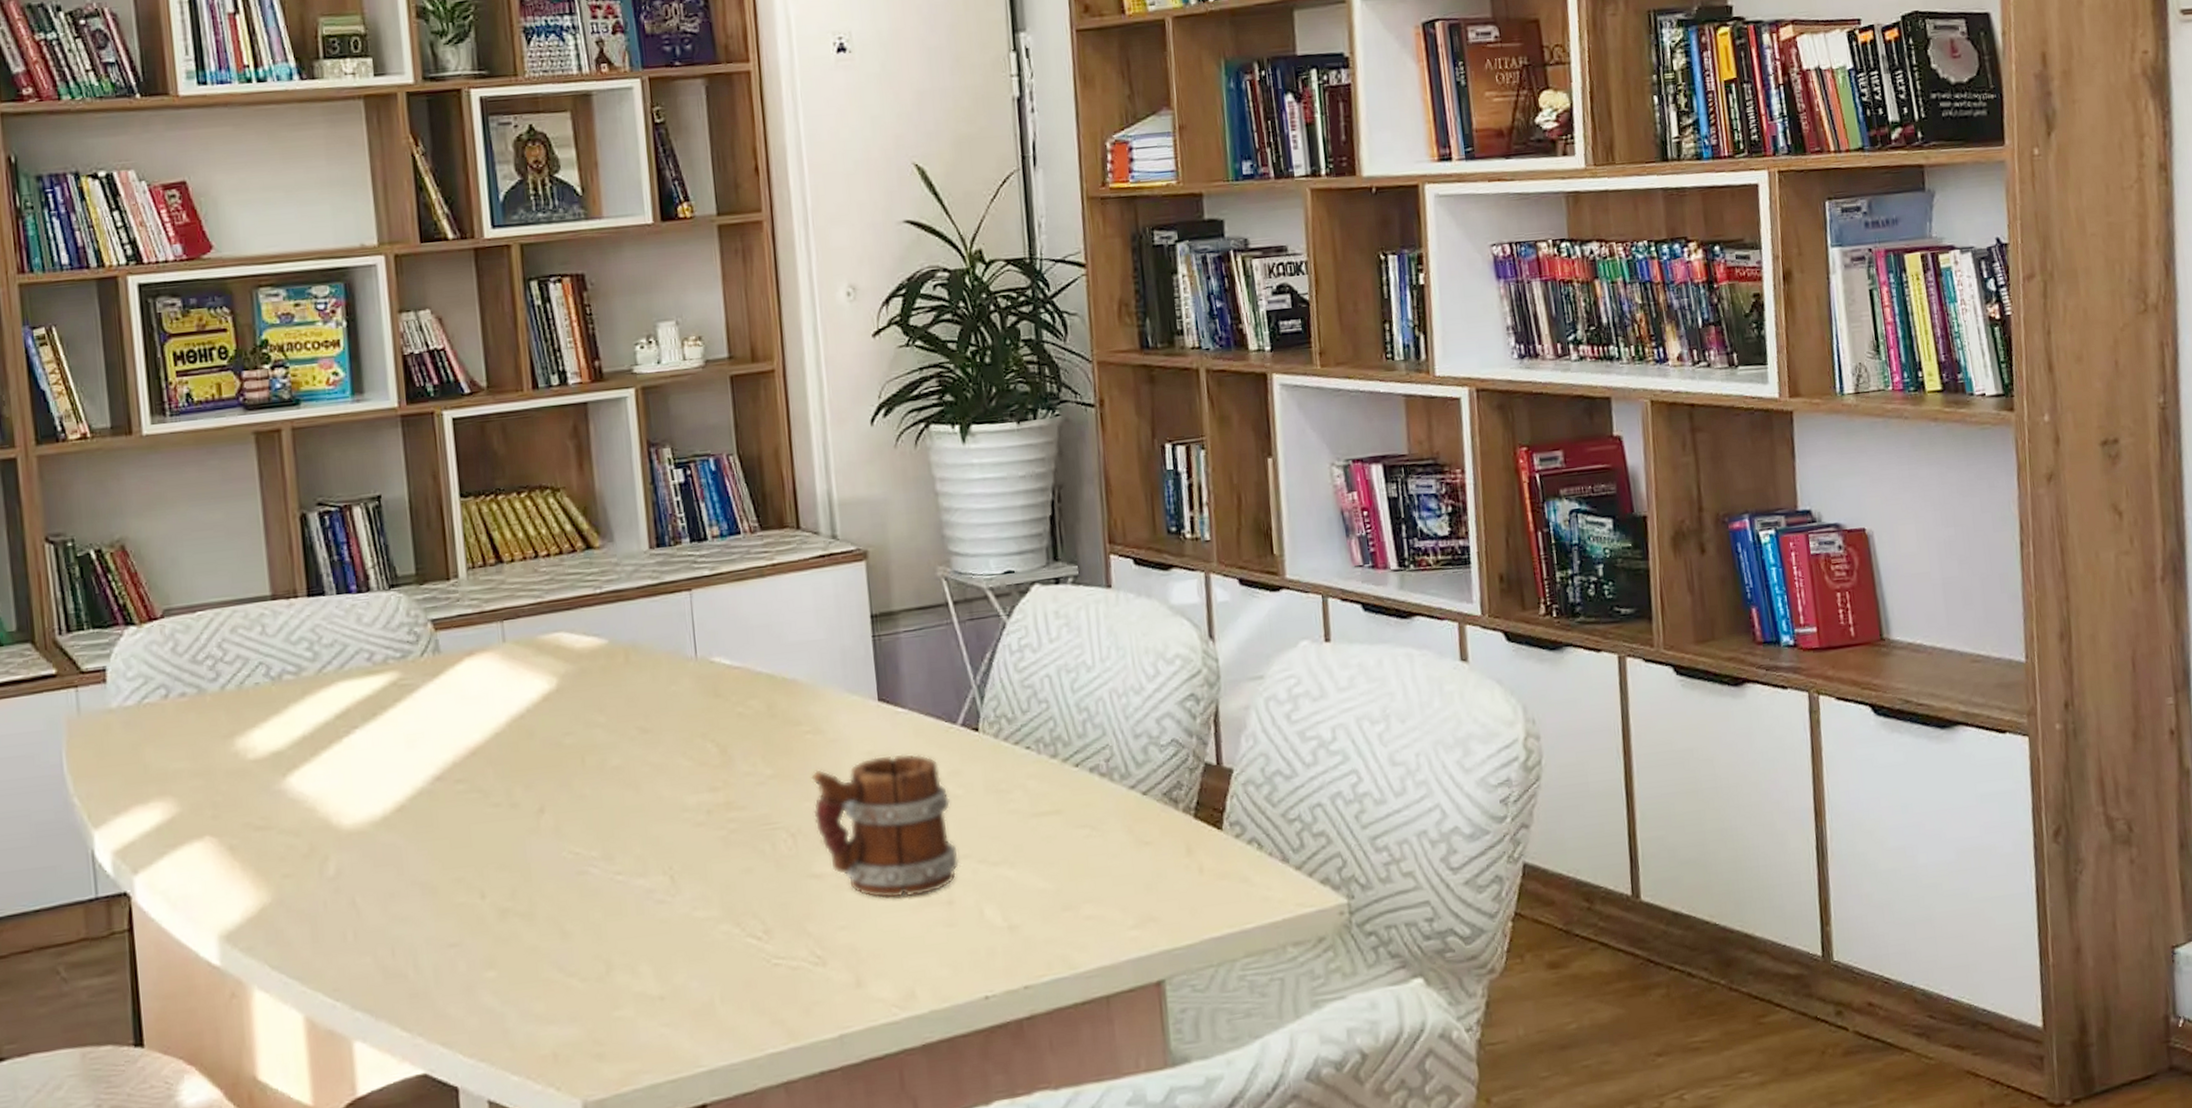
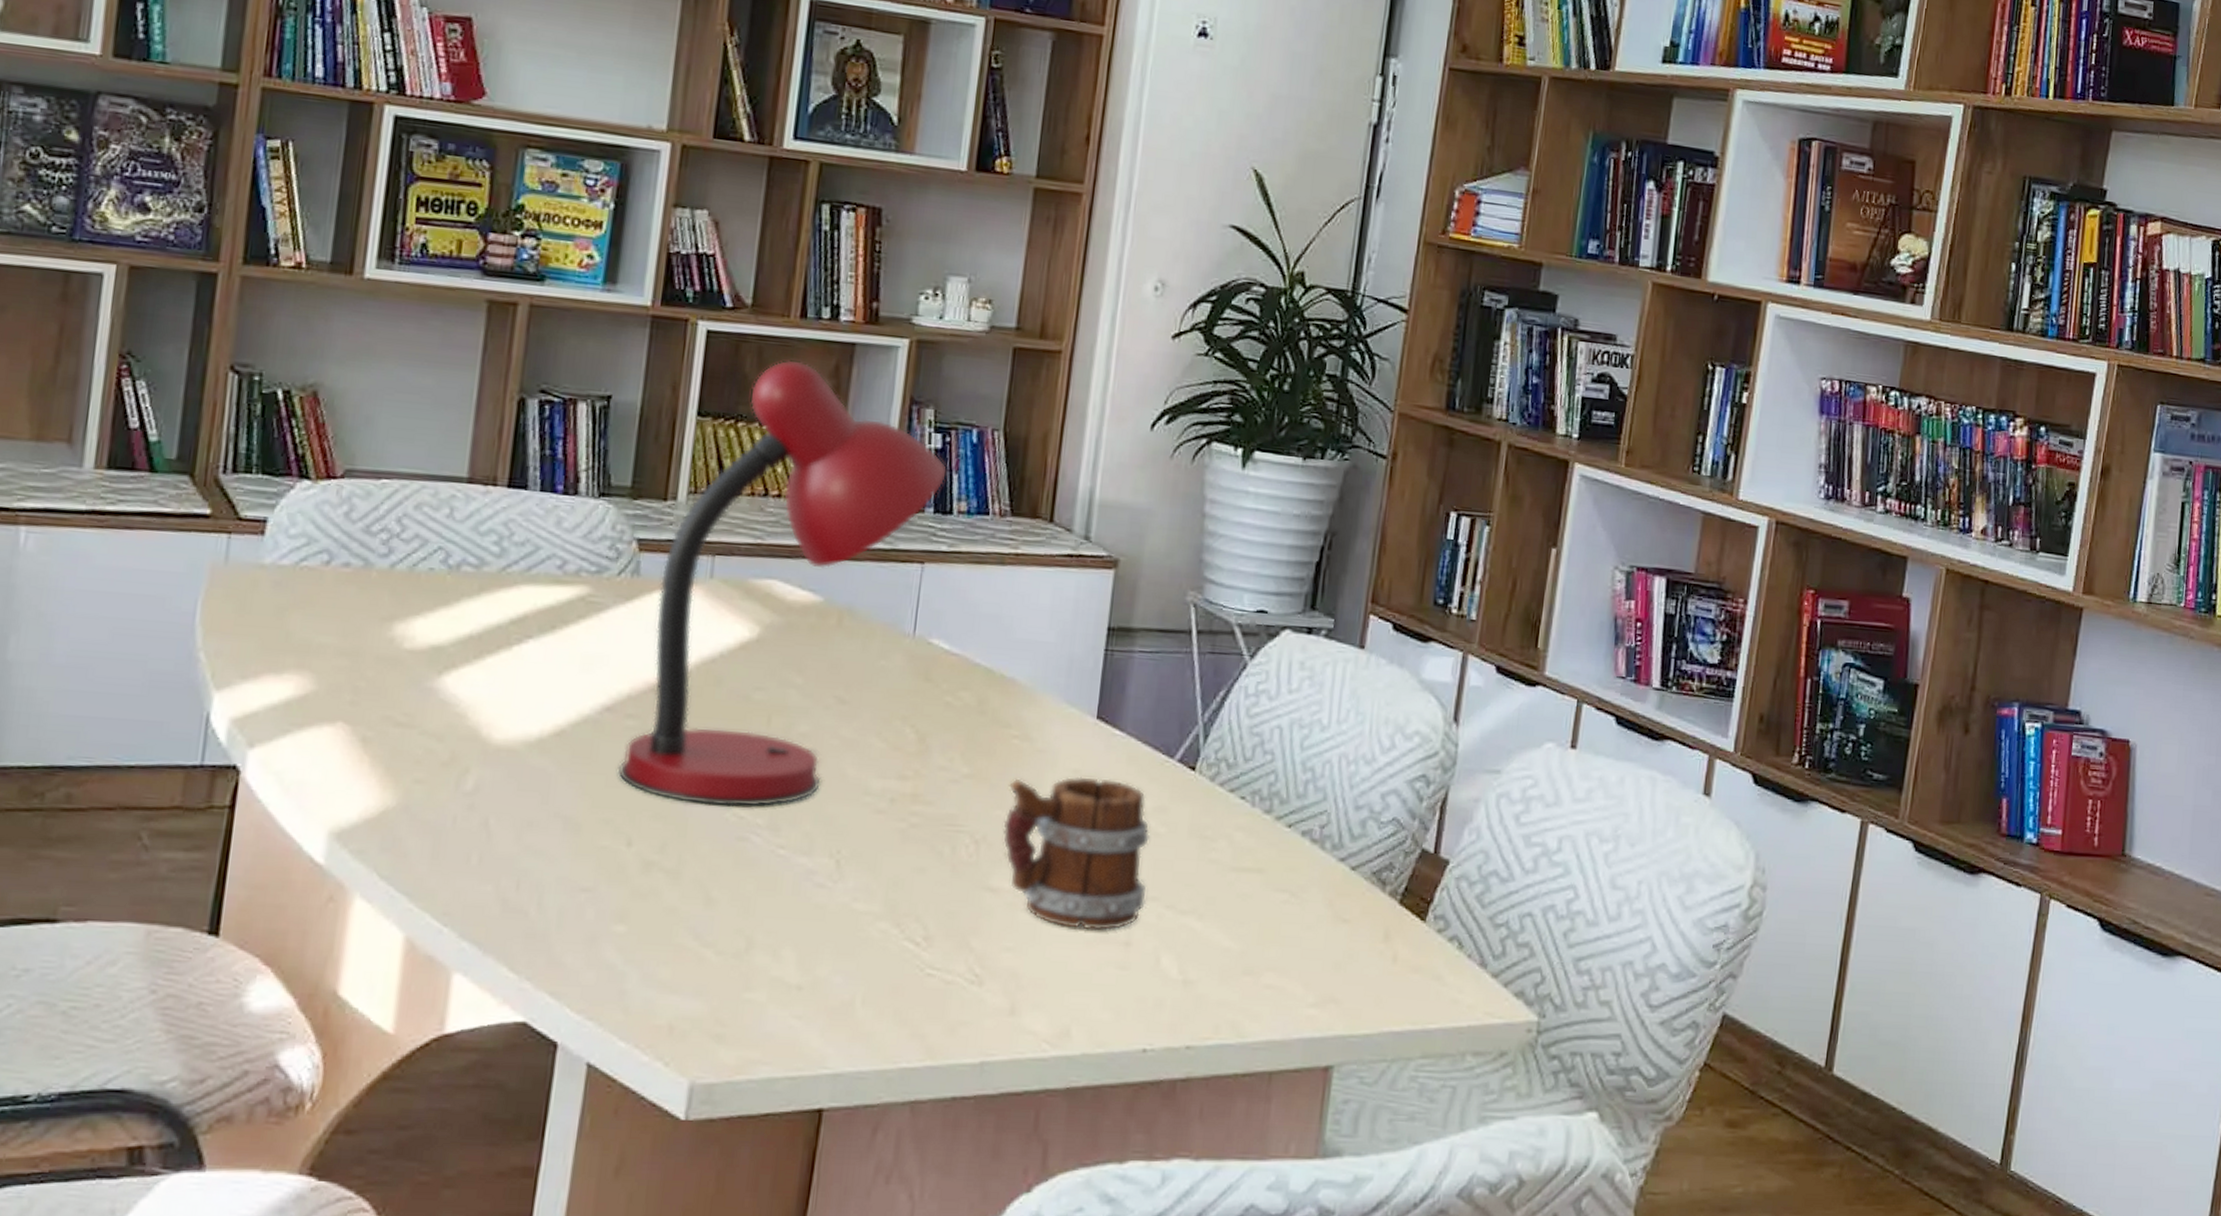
desk lamp: none [458,428,695,850] -> present [617,360,948,807]

